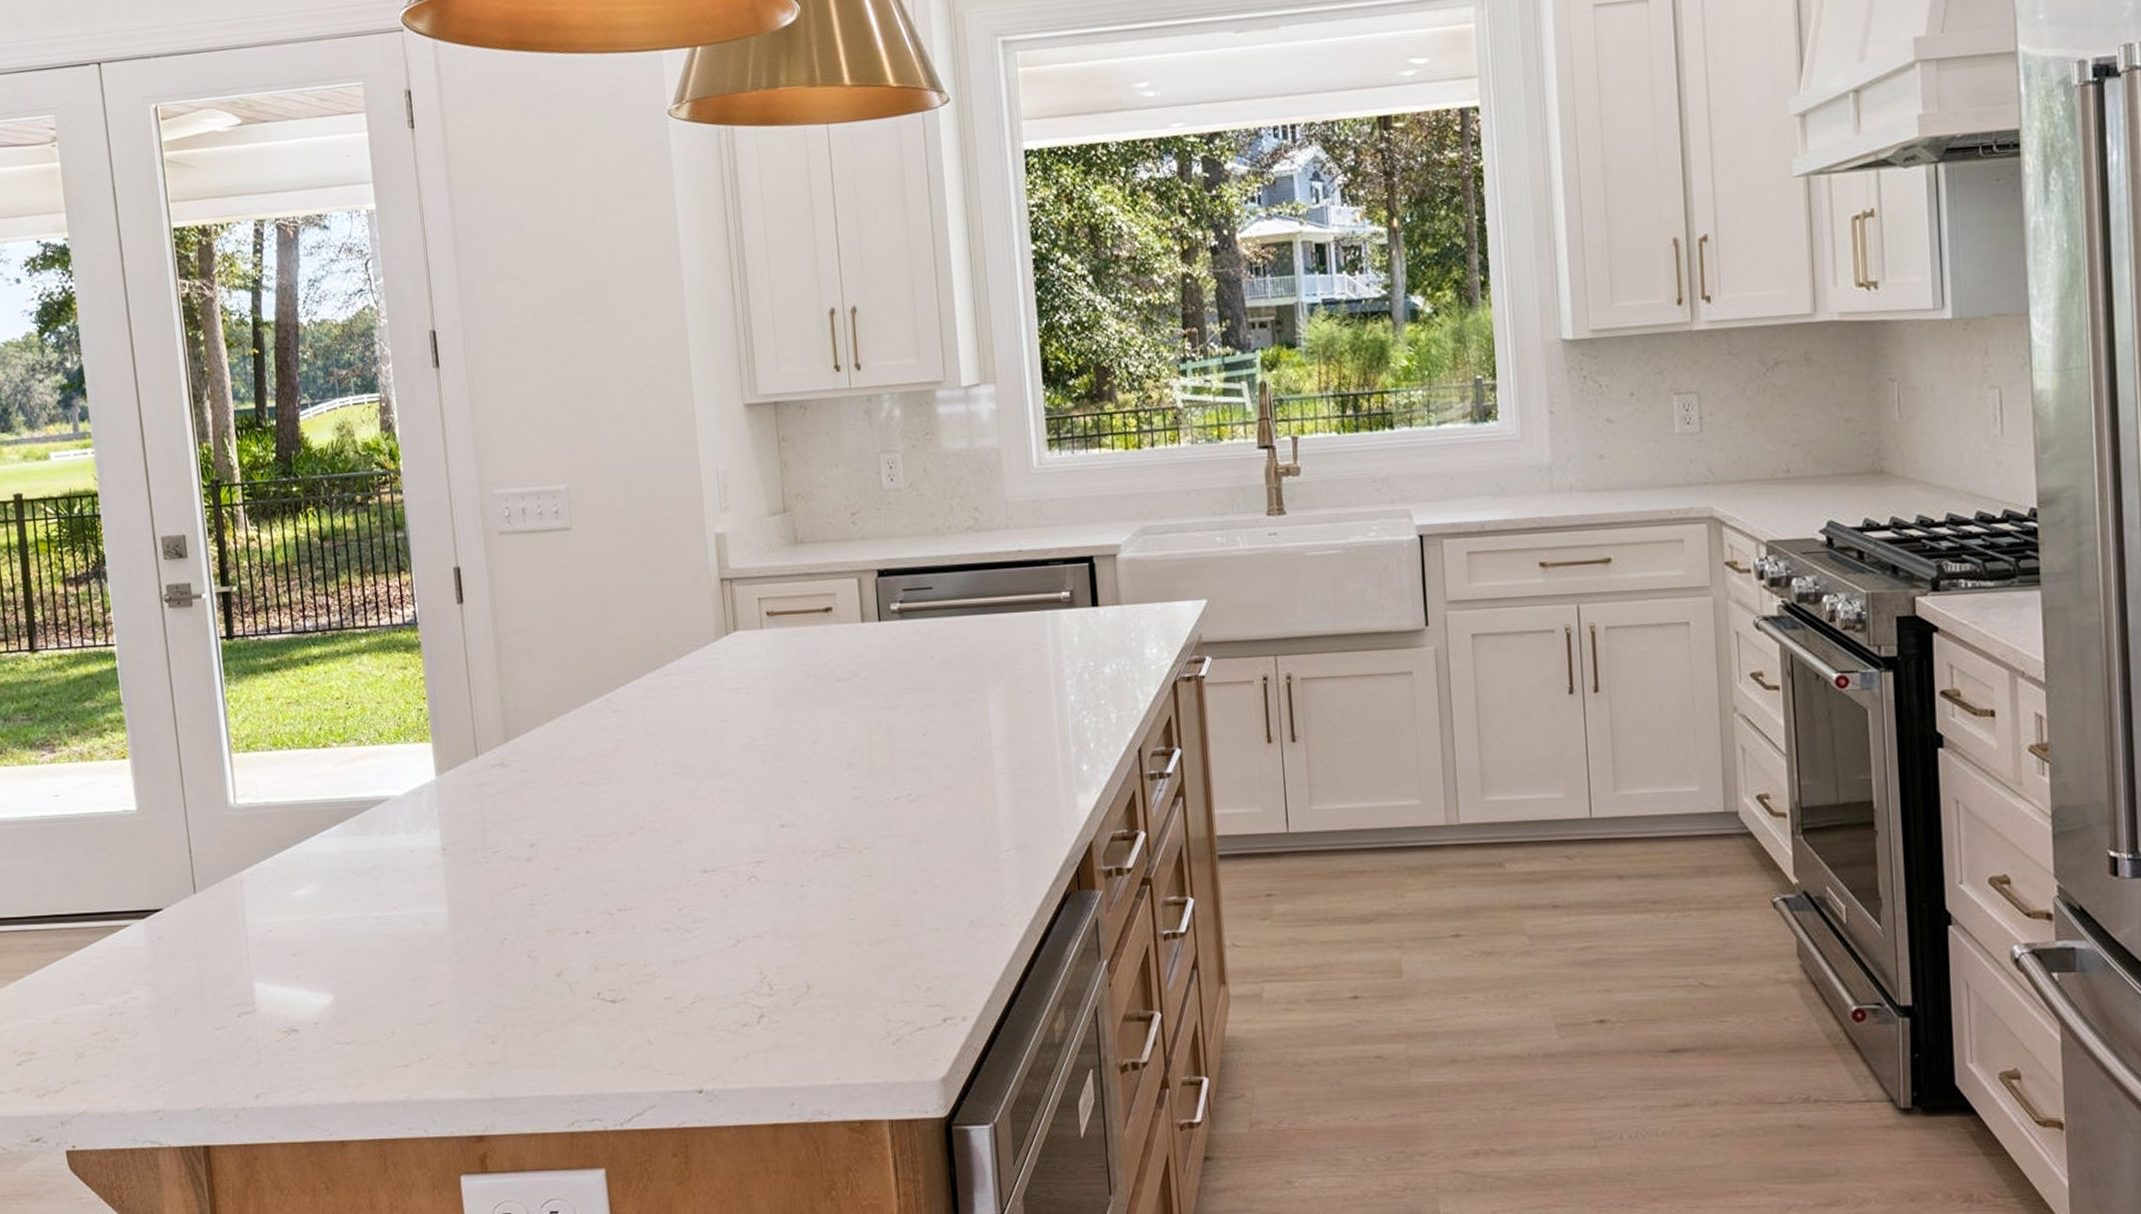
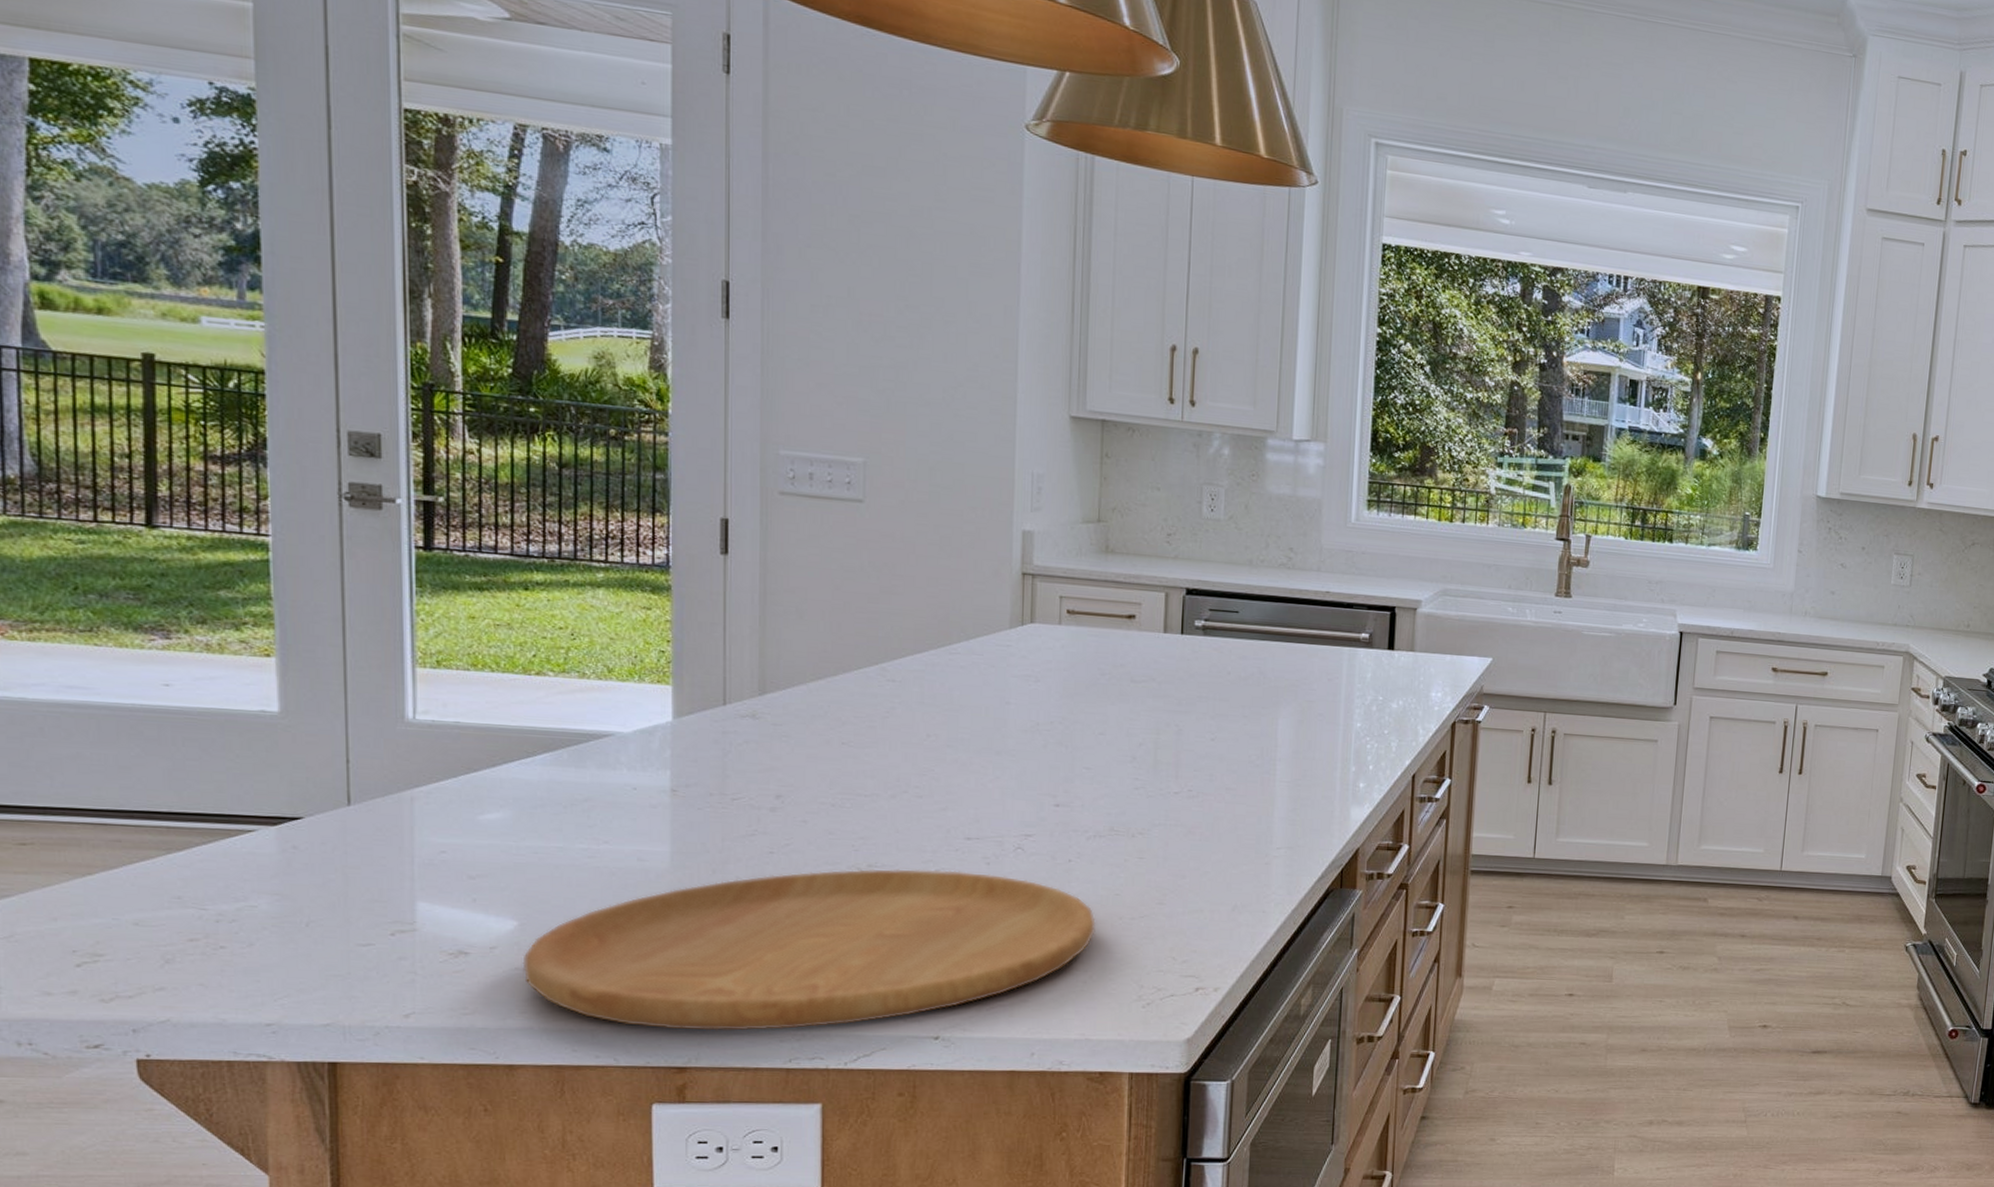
cutting board: none [340,907,837,1096] -> present [522,869,1096,1031]

